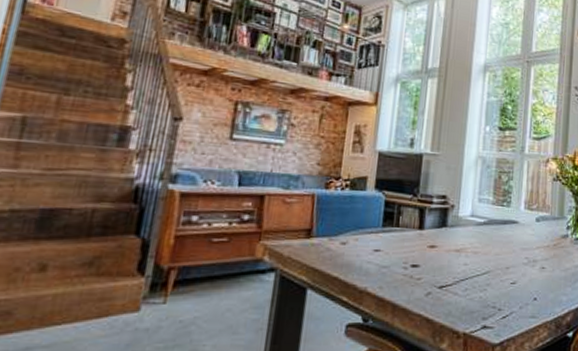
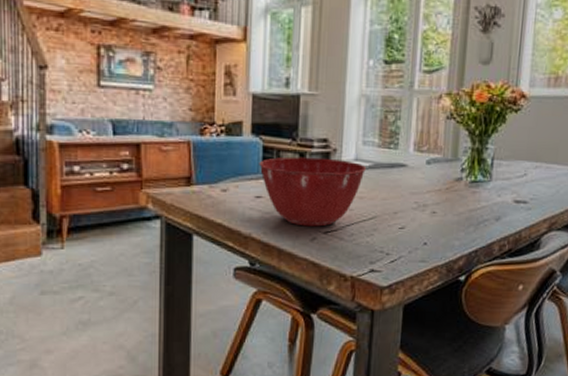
mixing bowl: none [380,211,481,281] -> present [259,156,366,227]

